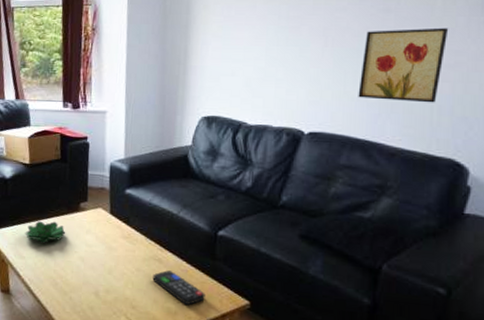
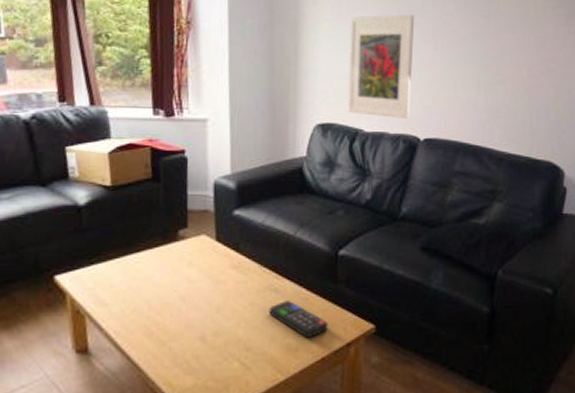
succulent plant: present [25,221,66,243] -> none [107,255,162,284]
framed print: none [232,13,305,113] -> present [347,14,415,119]
wall art: present [358,27,449,103] -> none [467,35,541,108]

